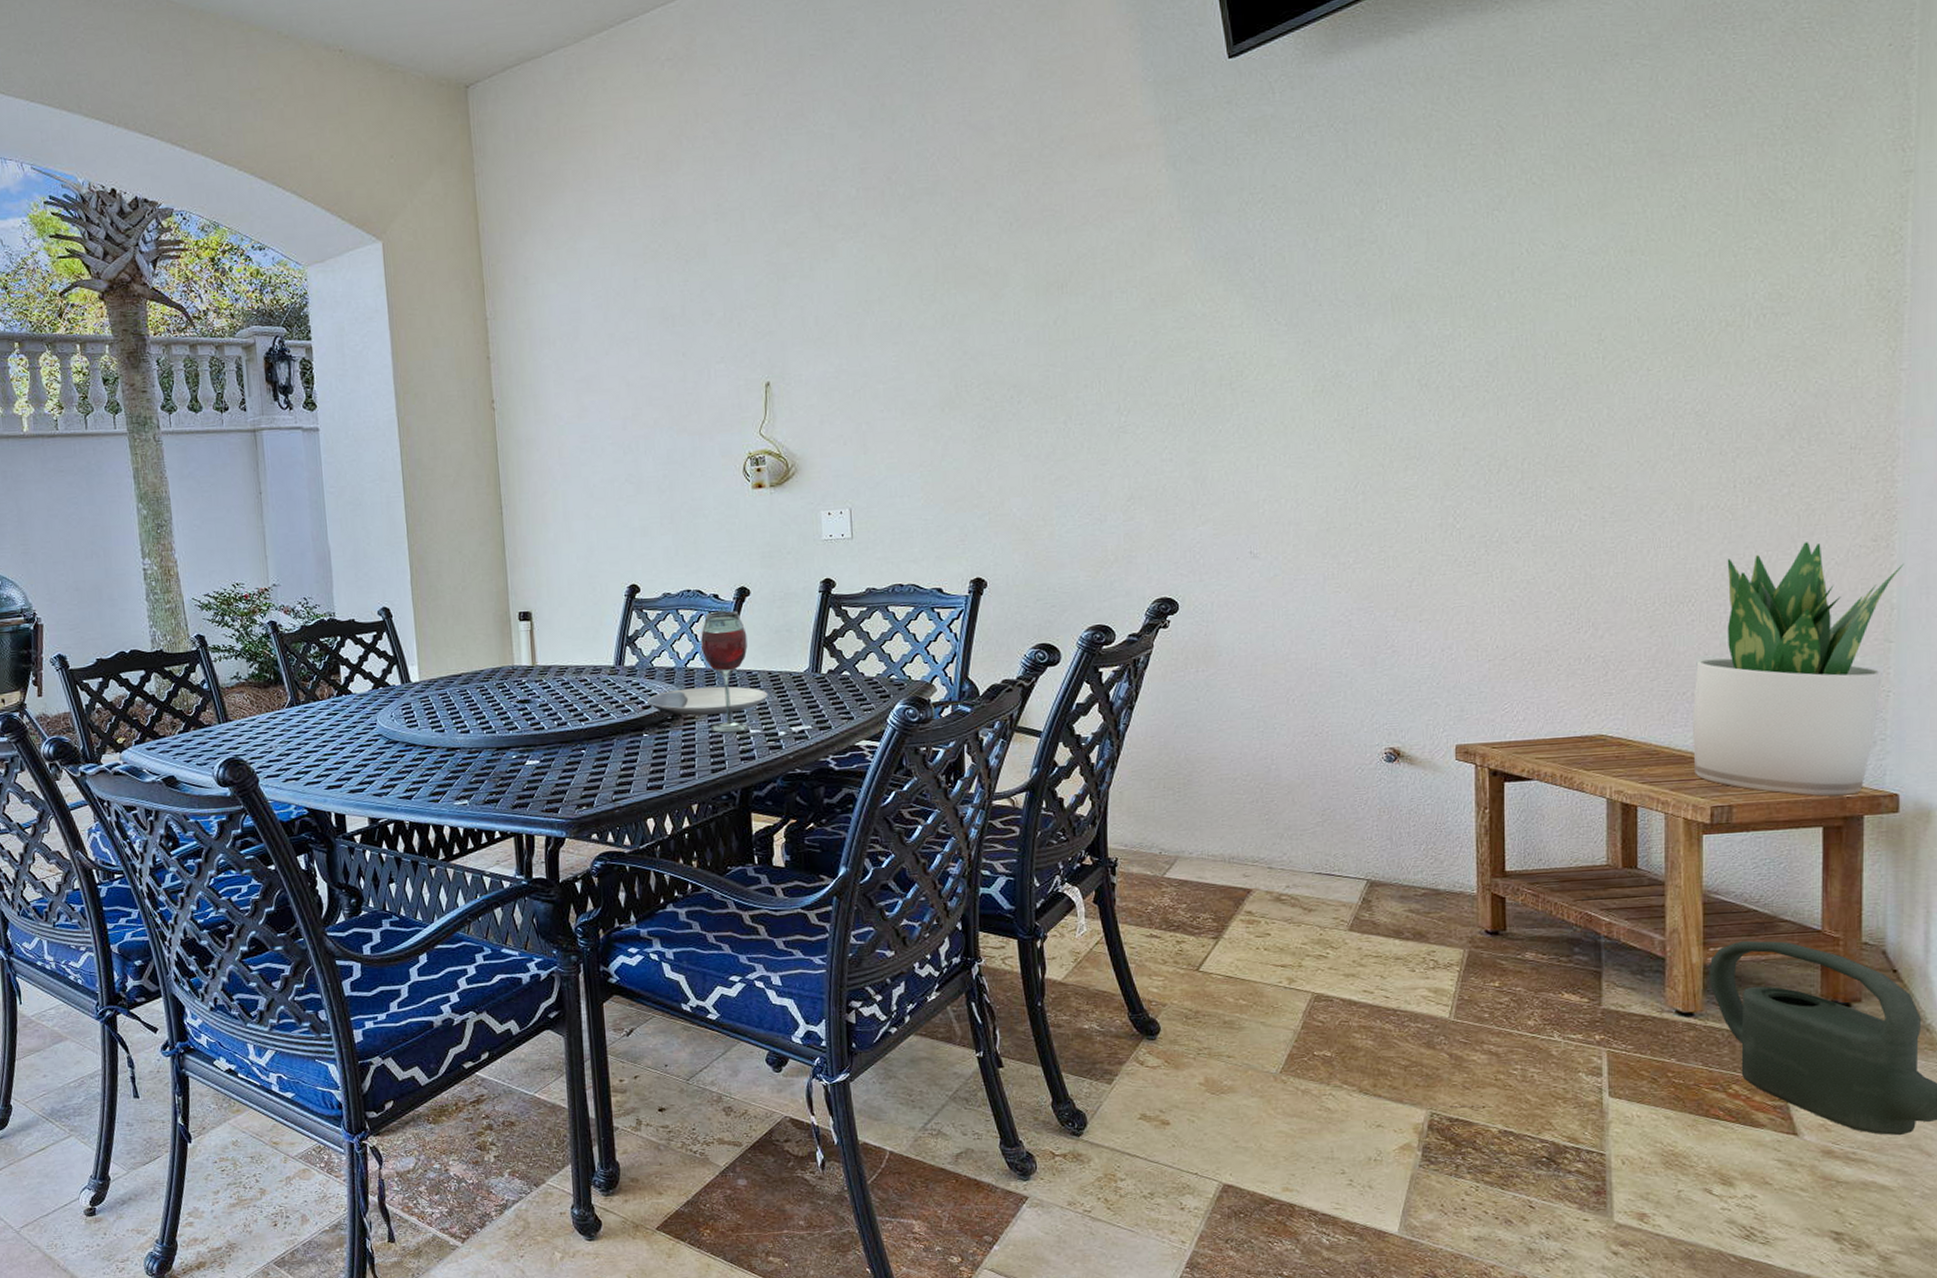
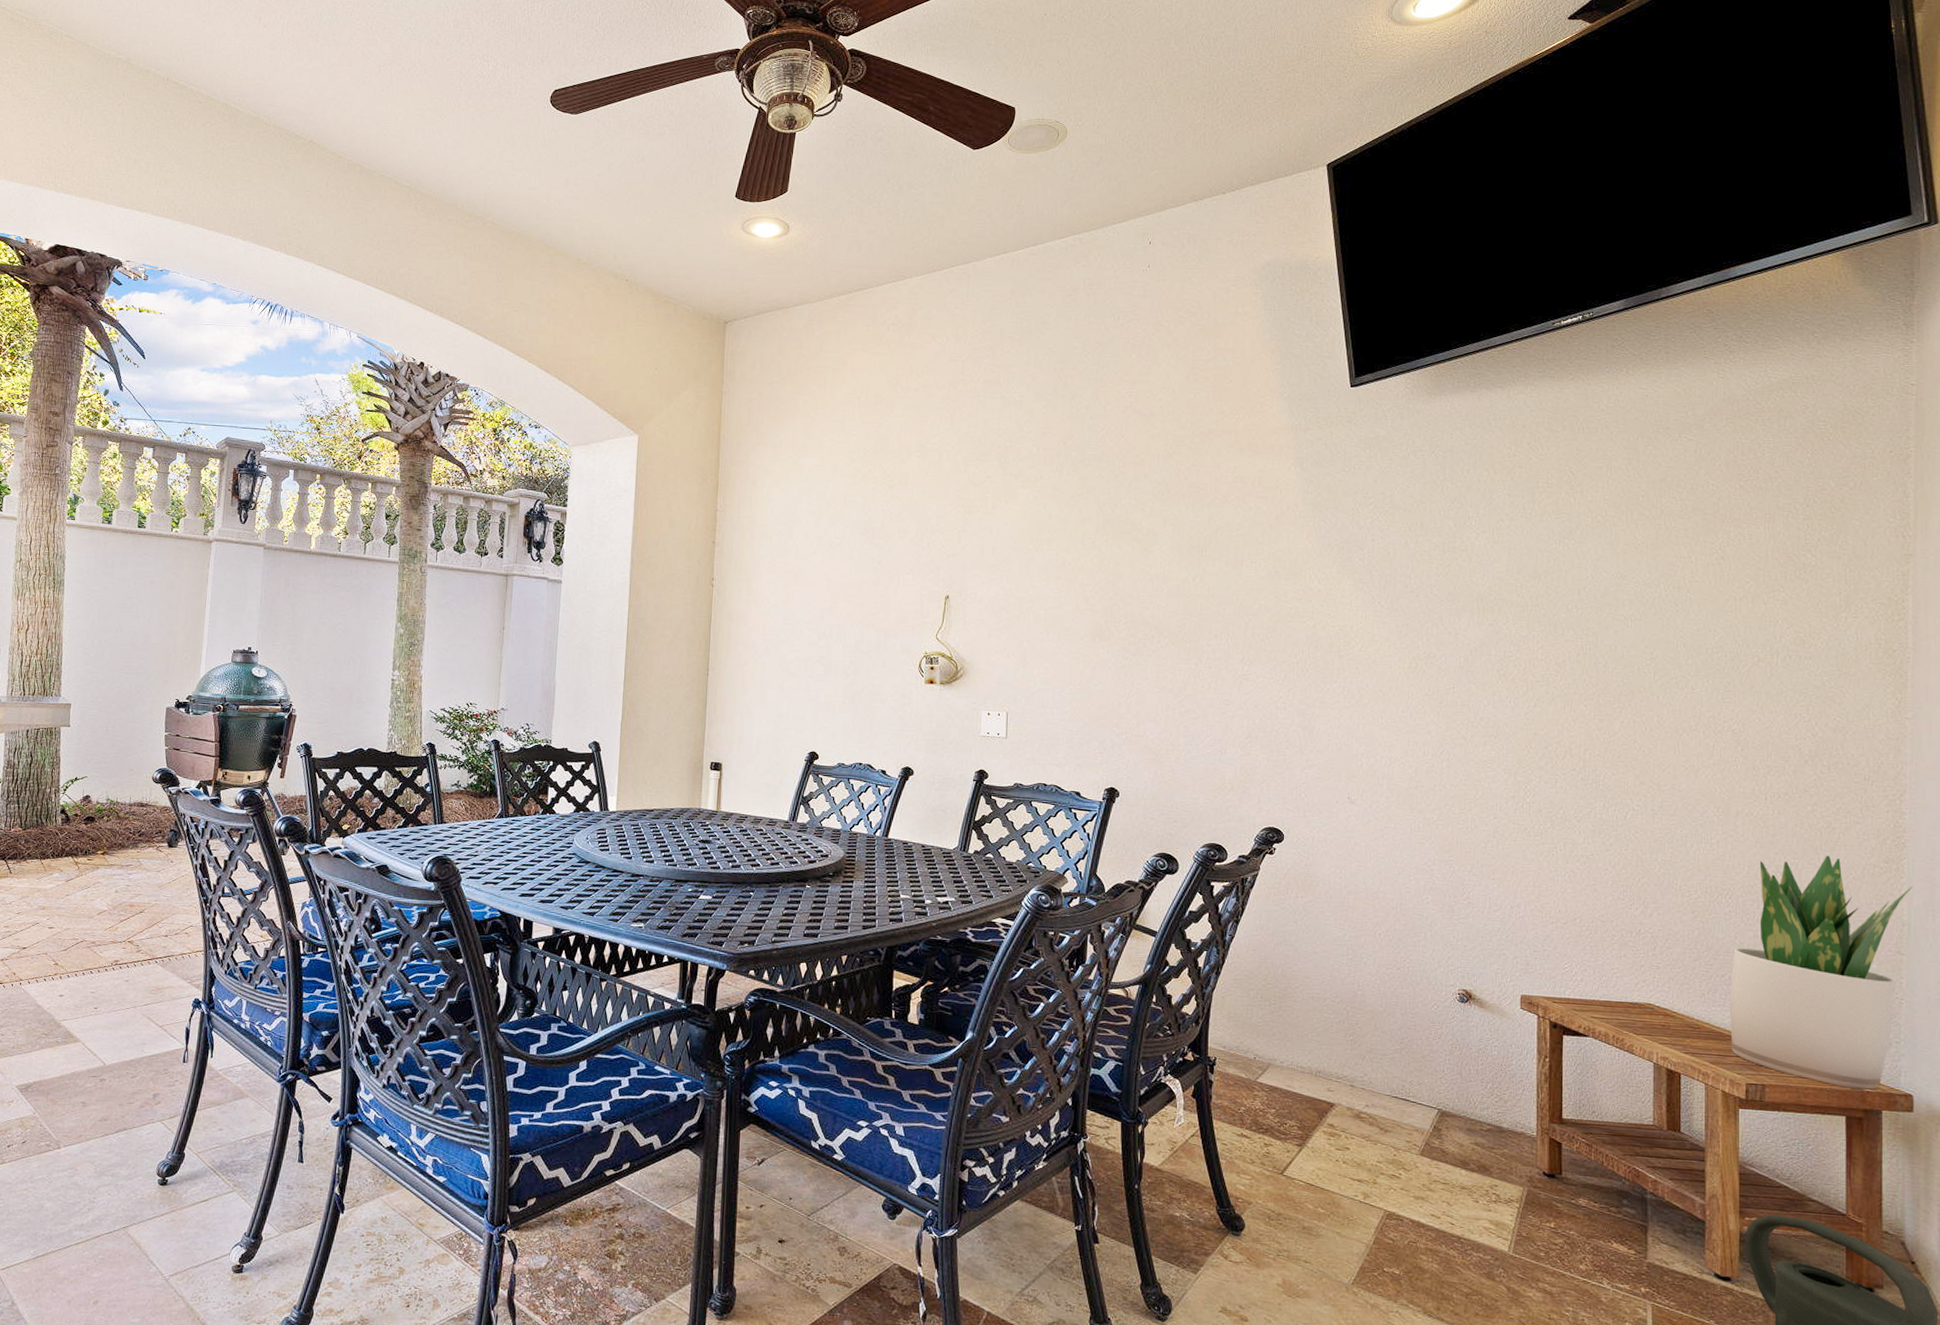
plate: present [647,686,768,716] -> none [813,849,920,877]
wineglass: present [701,611,750,733] -> none [866,785,907,895]

